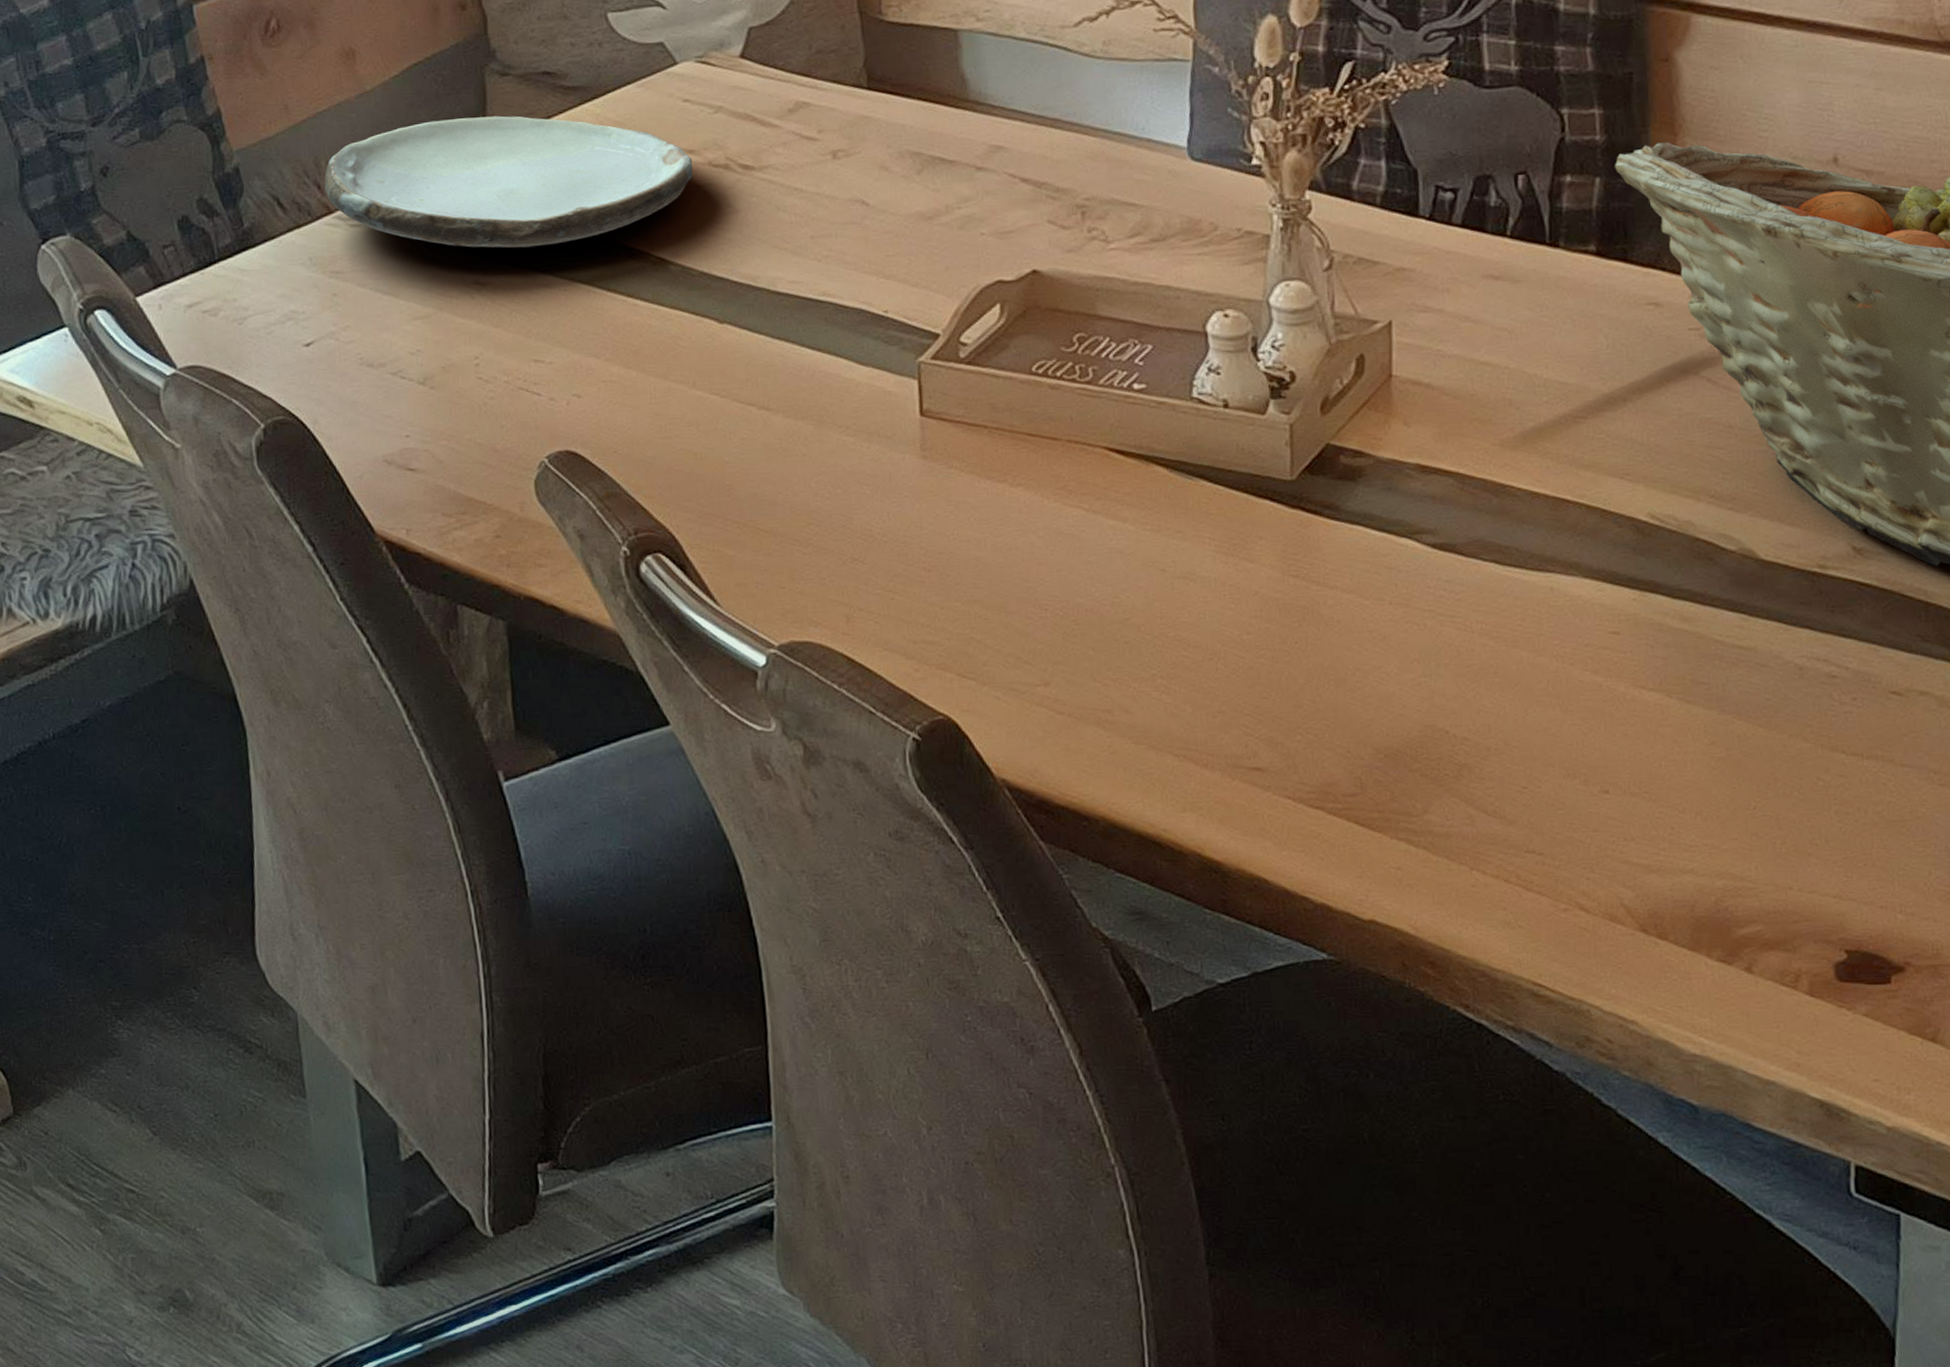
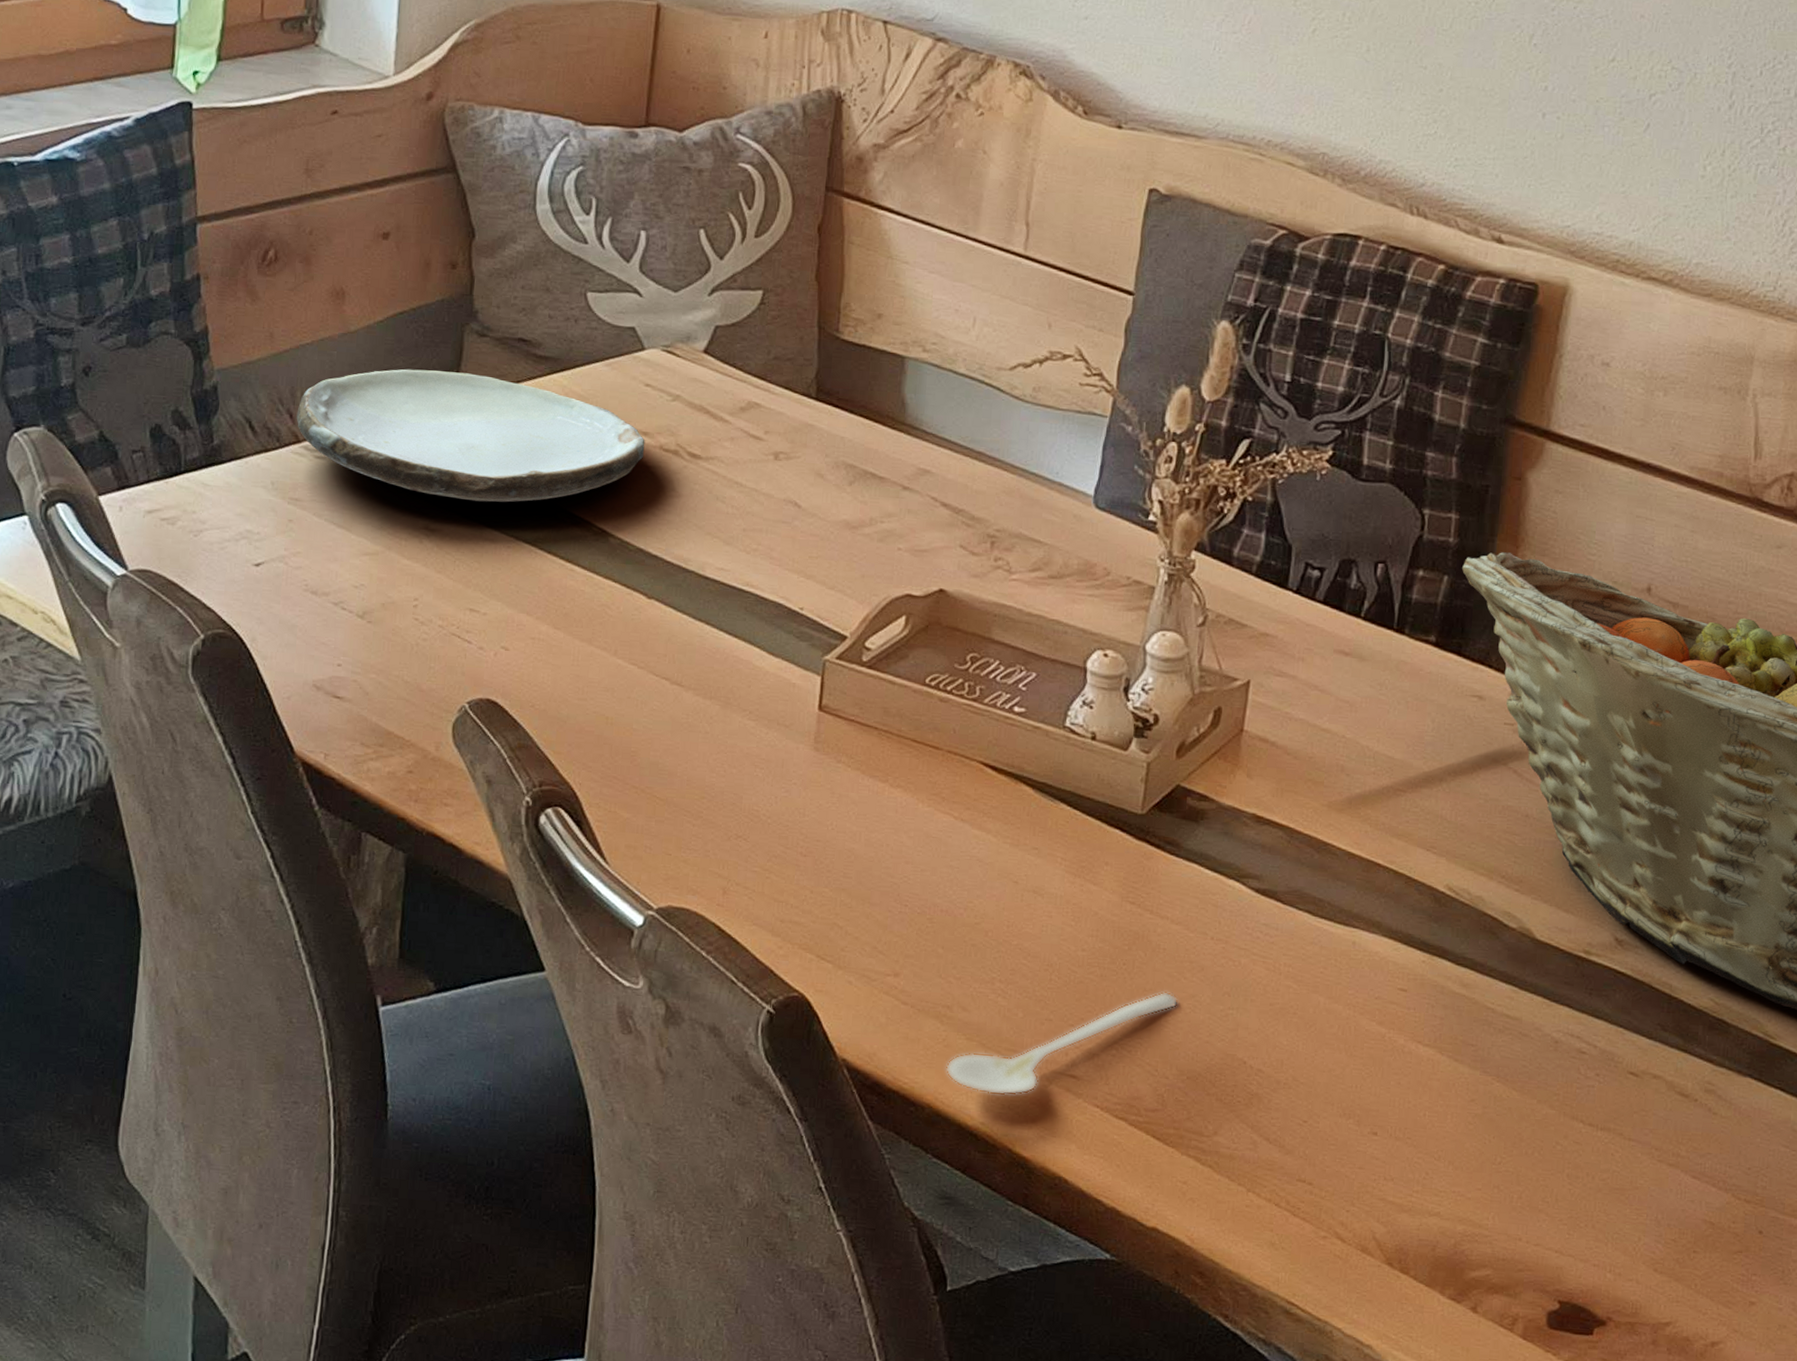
stirrer: none [1116,666,1363,799] -> present [946,991,1179,1096]

